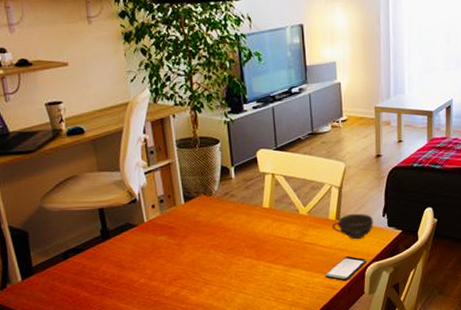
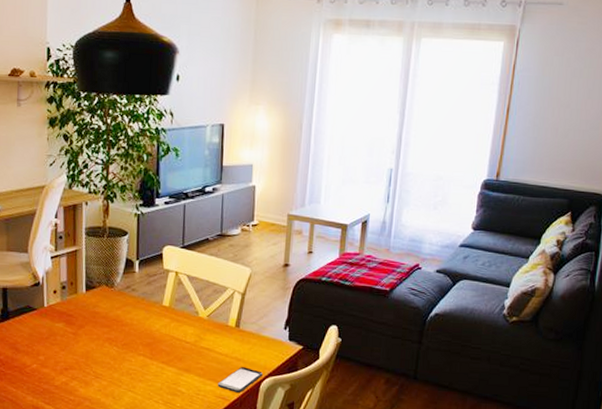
cup: present [332,213,373,240] -> none [230,322,274,351]

